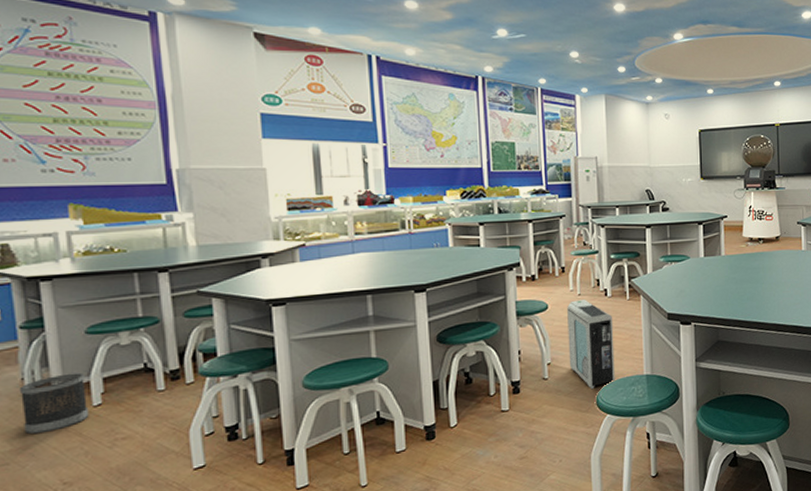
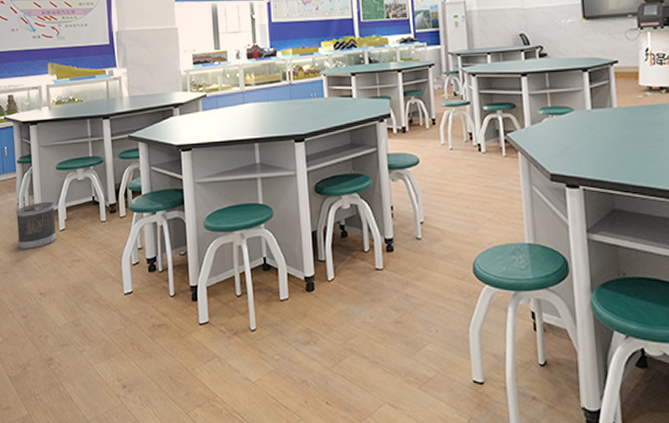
air purifier: present [567,300,615,390] -> none [439,155,493,255]

